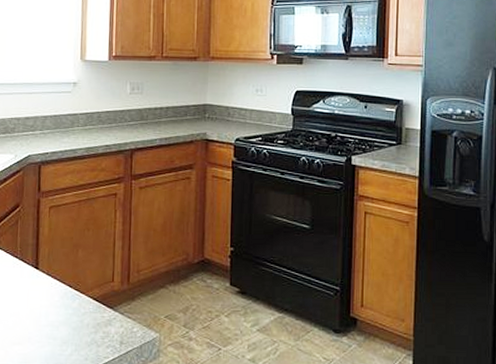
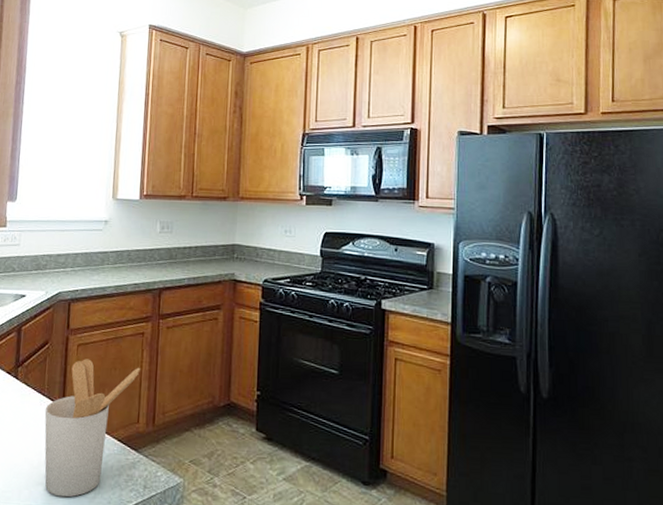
utensil holder: none [18,221,114,356] -> present [44,359,140,498]

